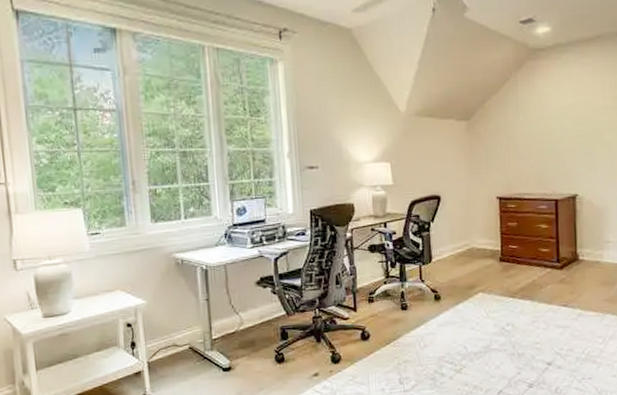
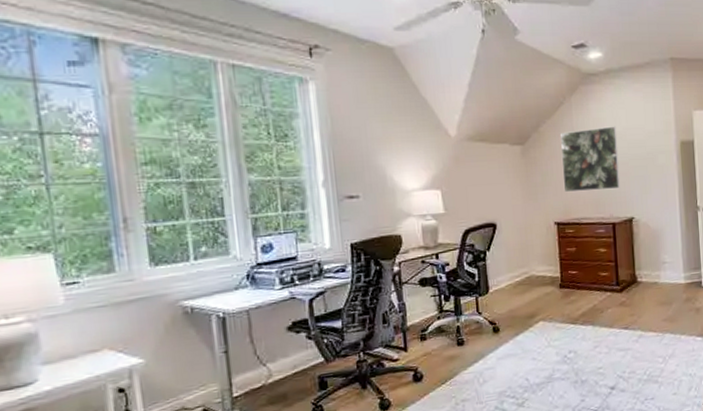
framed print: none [505,101,564,167] -> present [560,126,620,192]

